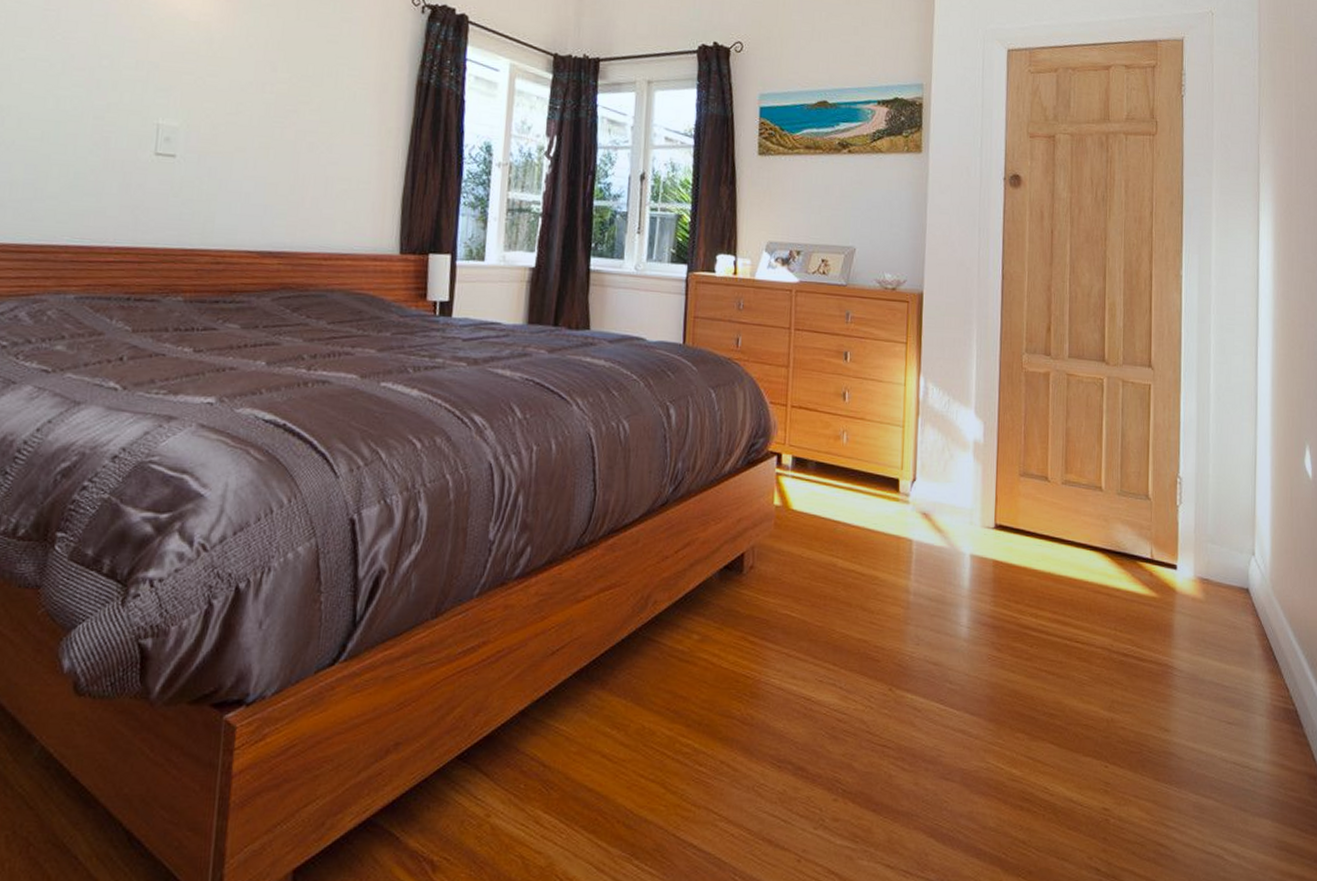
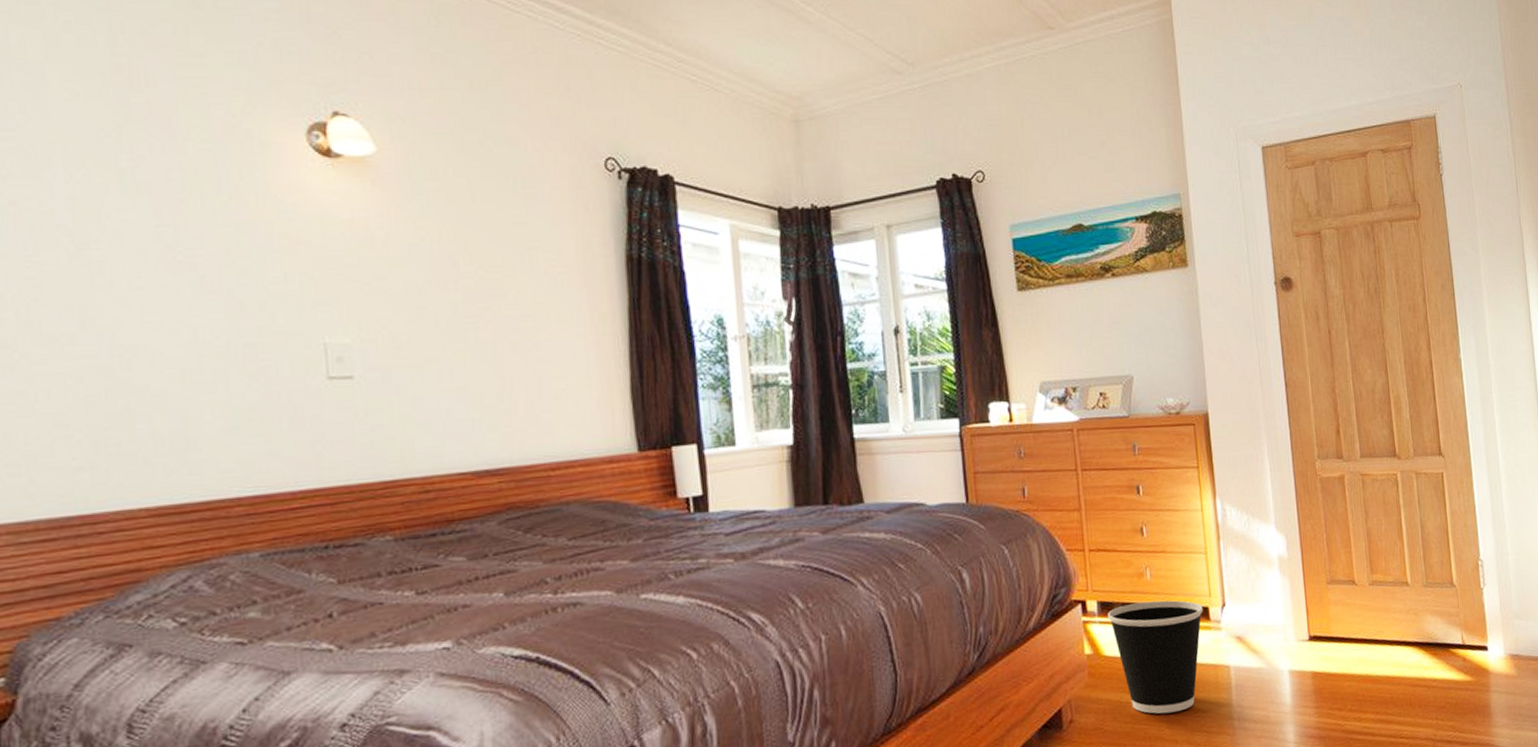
wastebasket: none [801,464,894,576] -> present [1108,600,1203,714]

